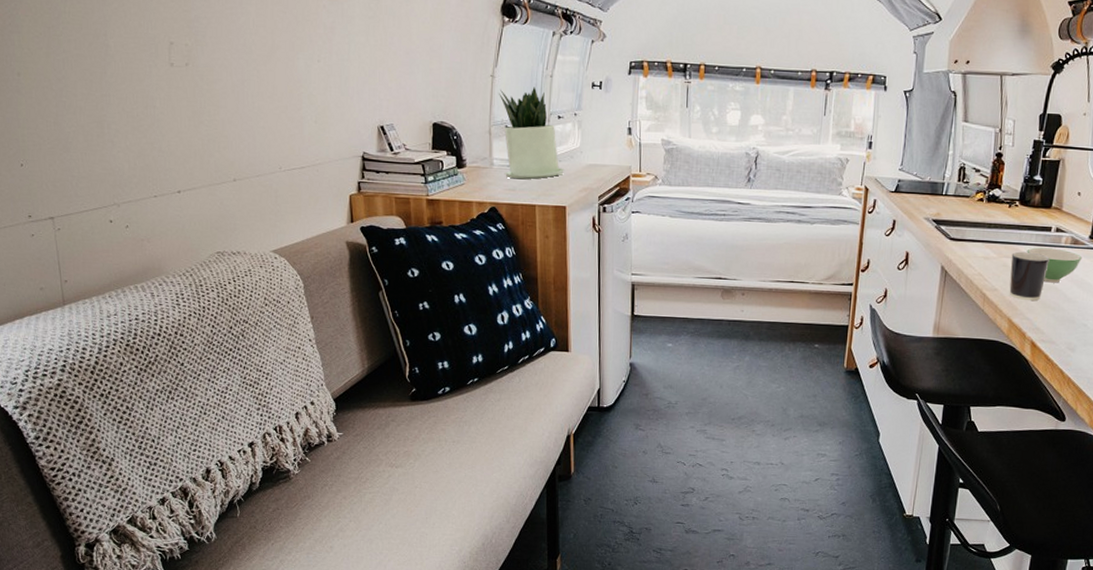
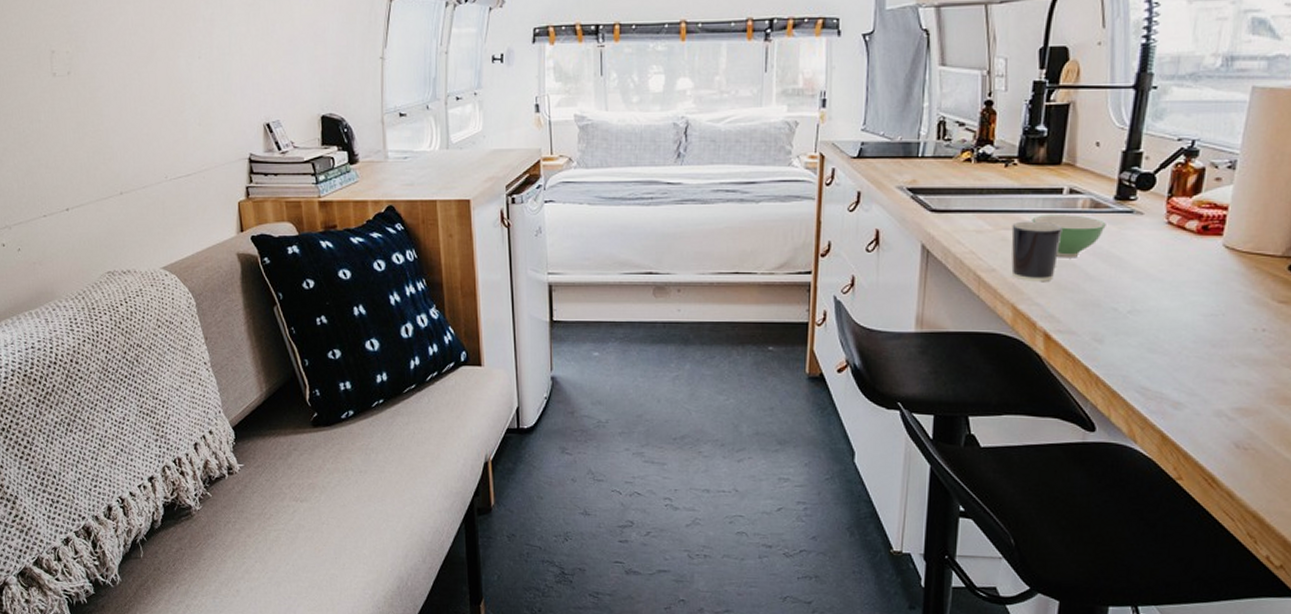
planter: present [499,87,565,180] -> none [390,66,467,172]

